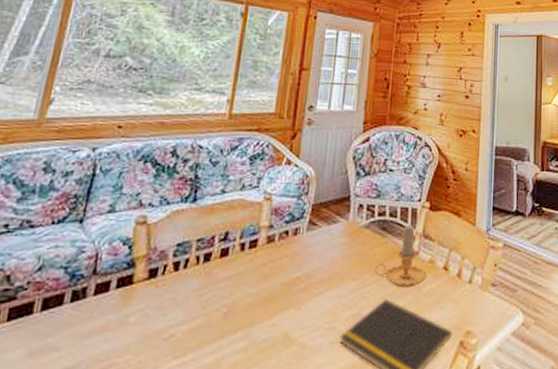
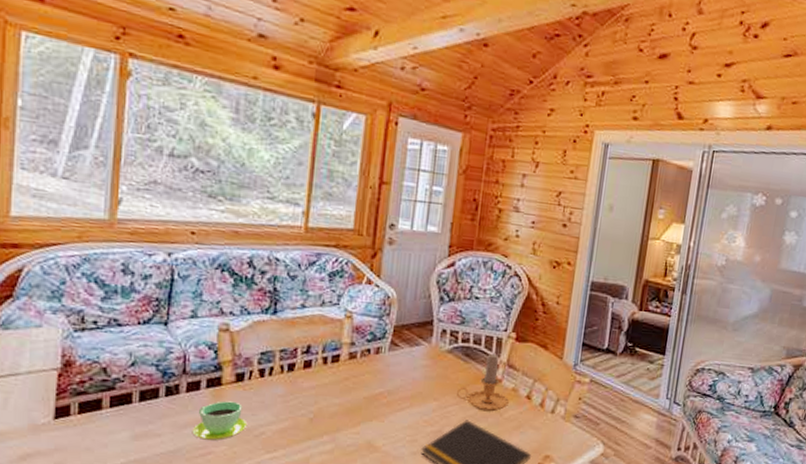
cup: none [94,301,157,350] -> present [192,401,248,441]

